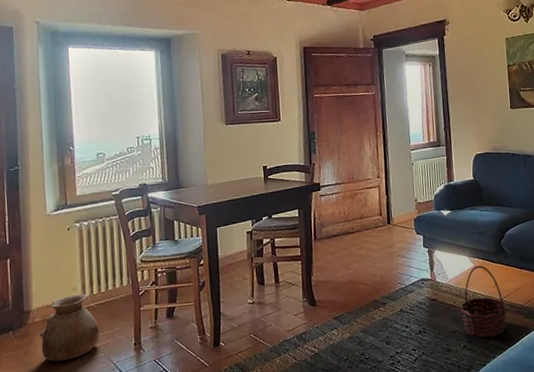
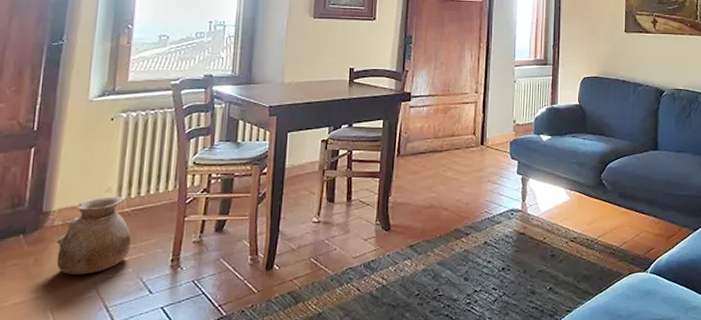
basket: present [460,265,507,338] -> none [550,199,601,281]

